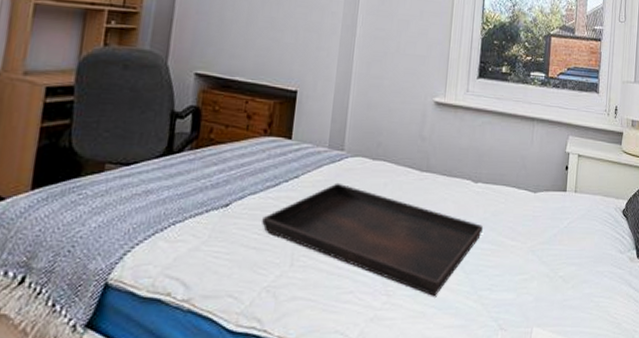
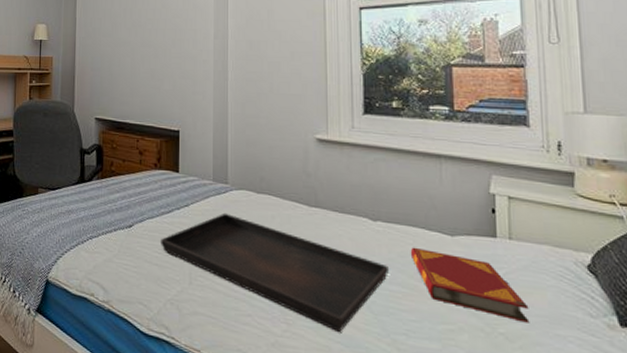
hardback book: none [501,205,582,264] -> present [410,247,530,323]

